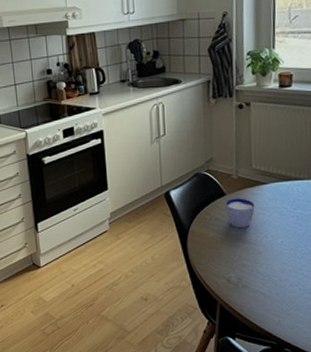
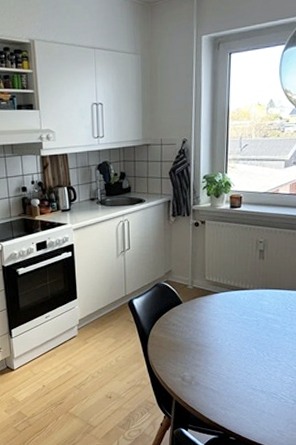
cup: present [225,198,255,229] -> none [182,306,207,333]

